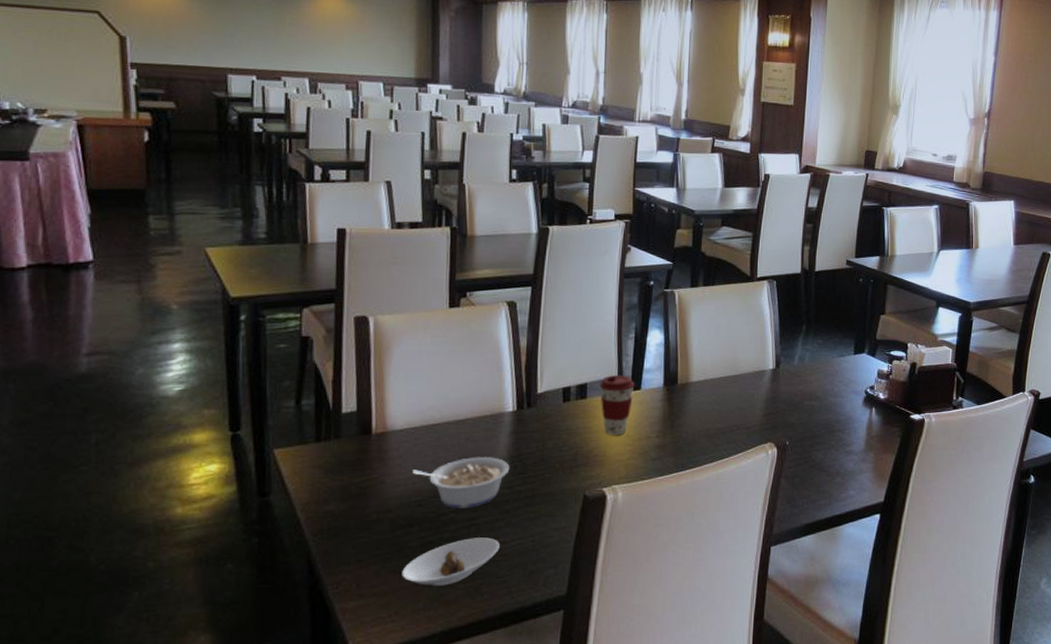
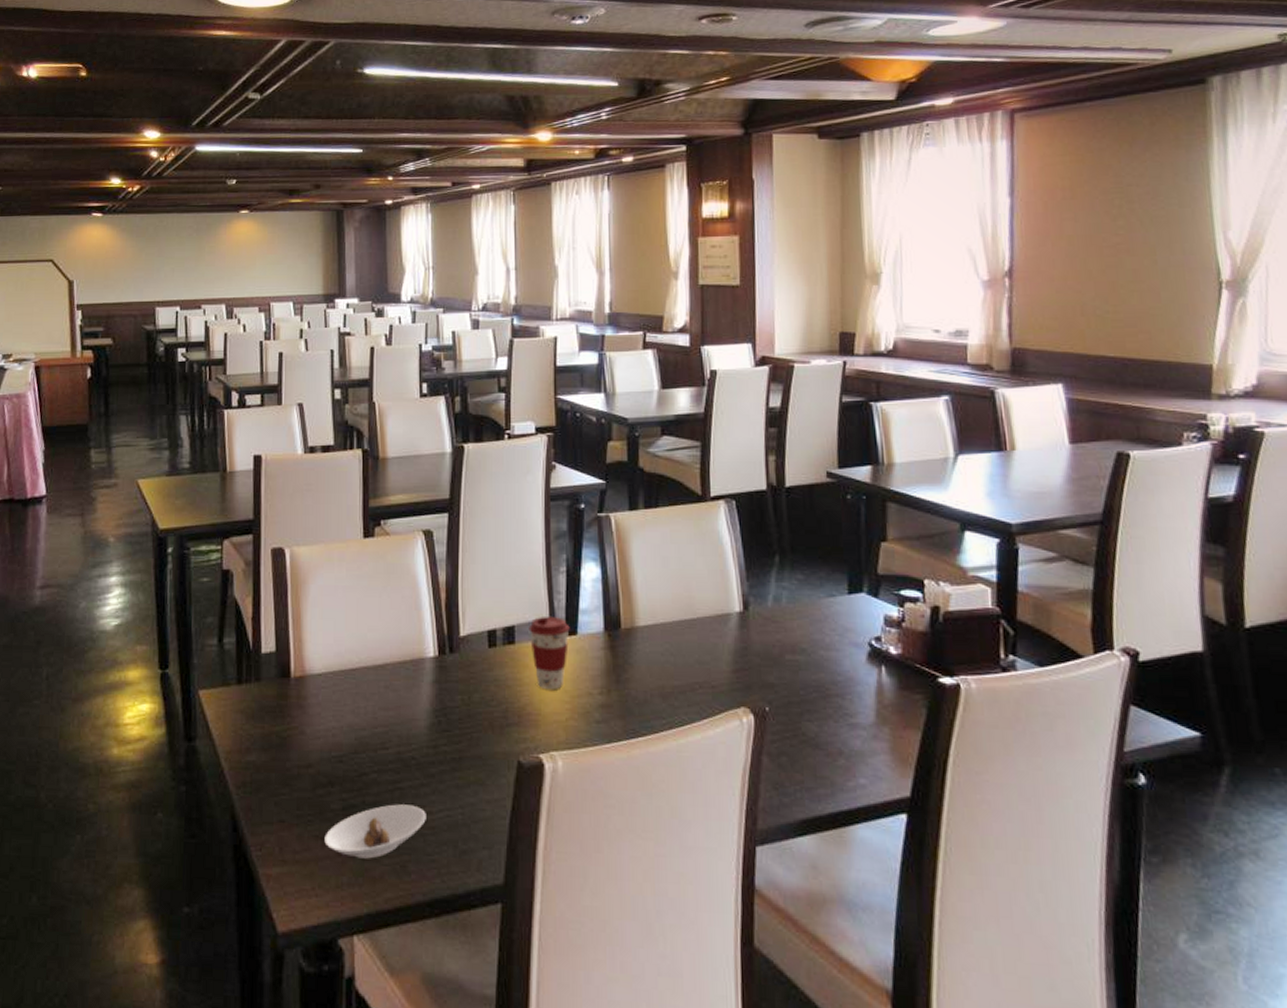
legume: present [412,456,510,508] -> none [332,707,434,768]

